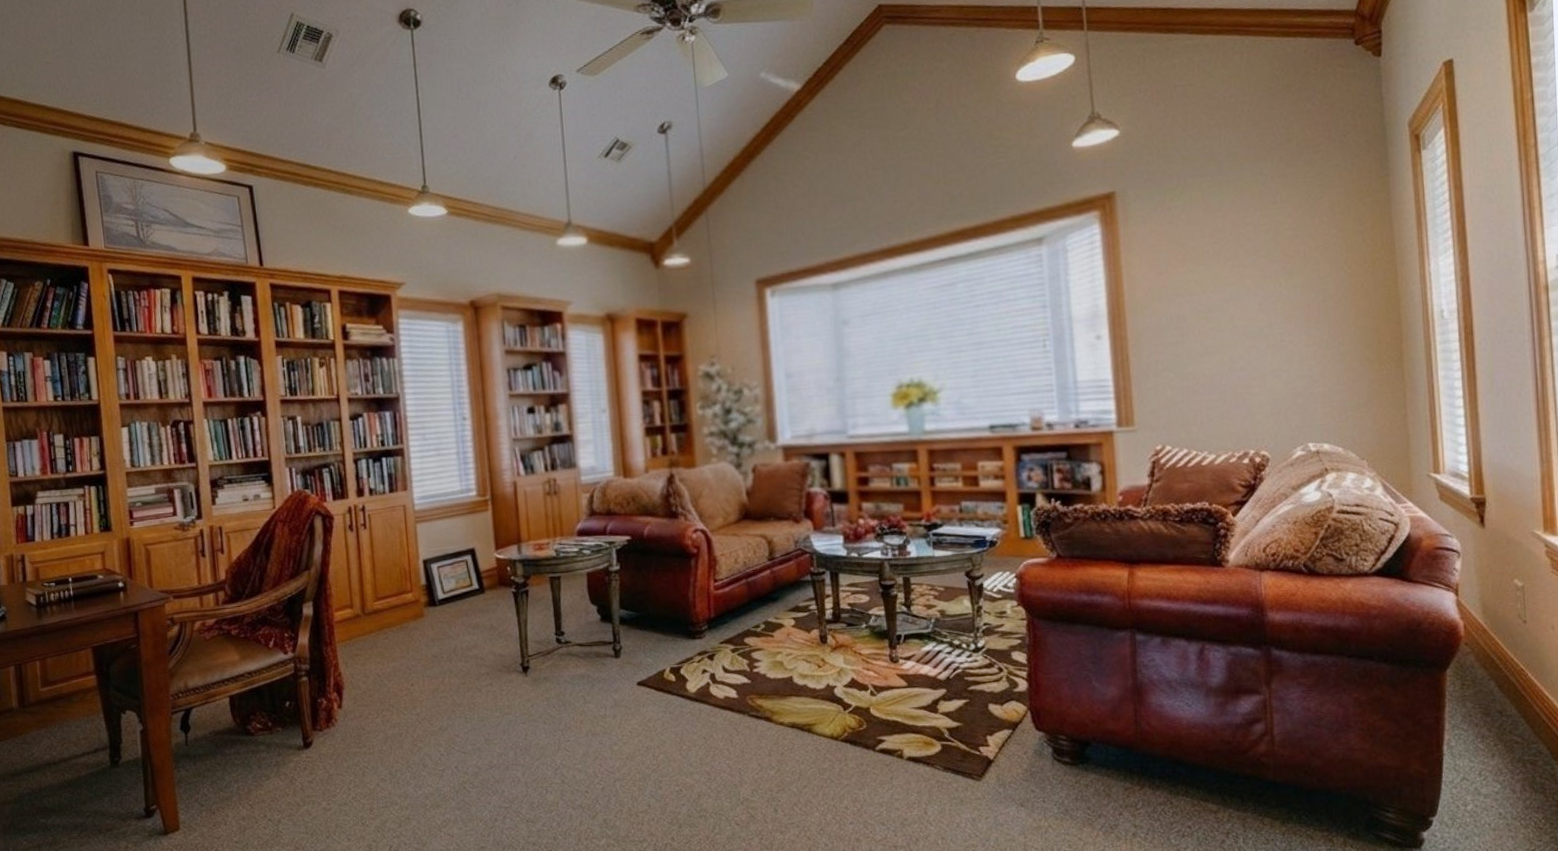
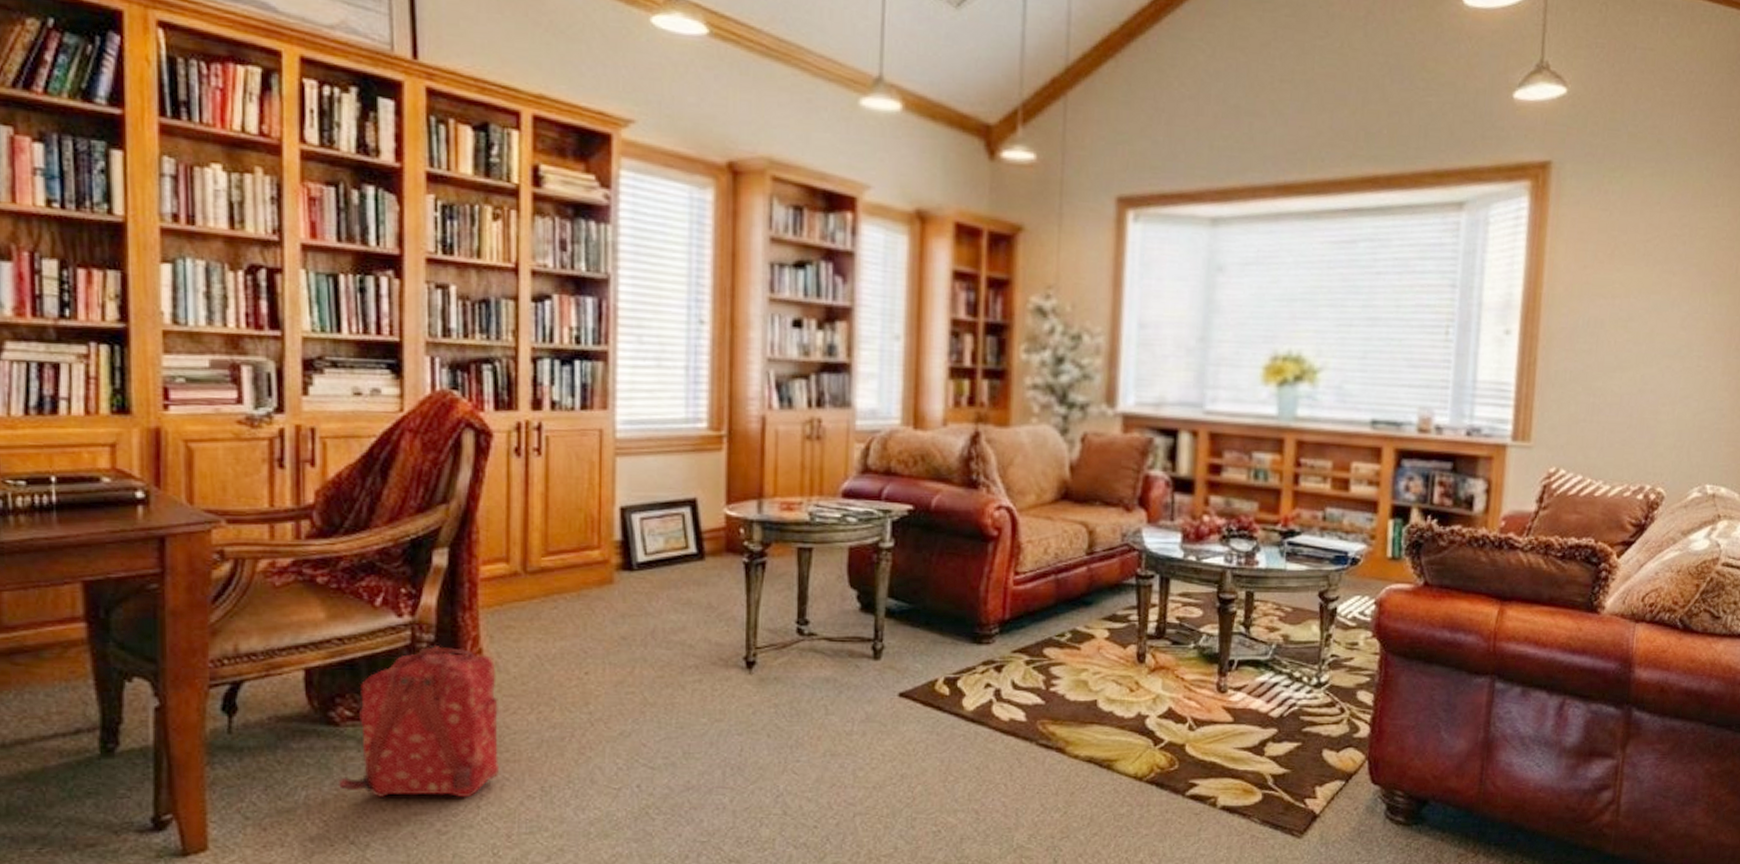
backpack: none [257,672,361,786] -> present [337,644,500,798]

